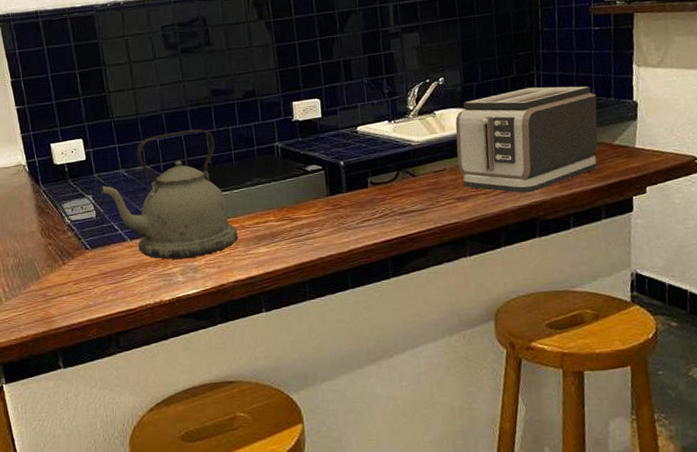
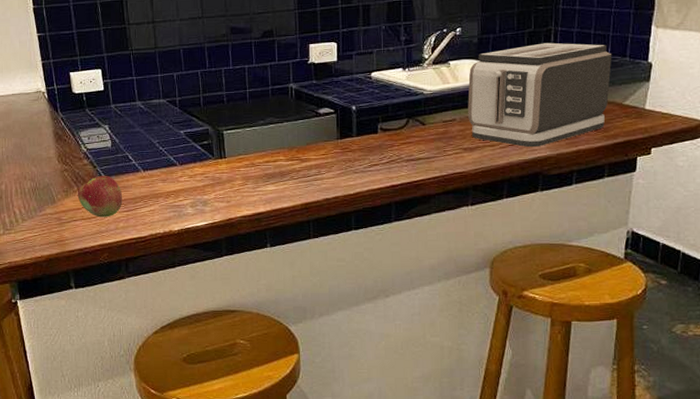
fruit: none [62,247,110,291] -> present [77,175,123,218]
kettle: present [100,129,238,260] -> none [117,66,247,192]

